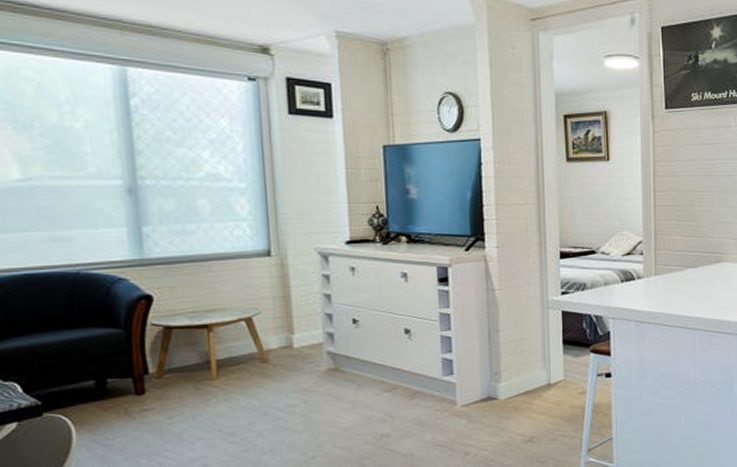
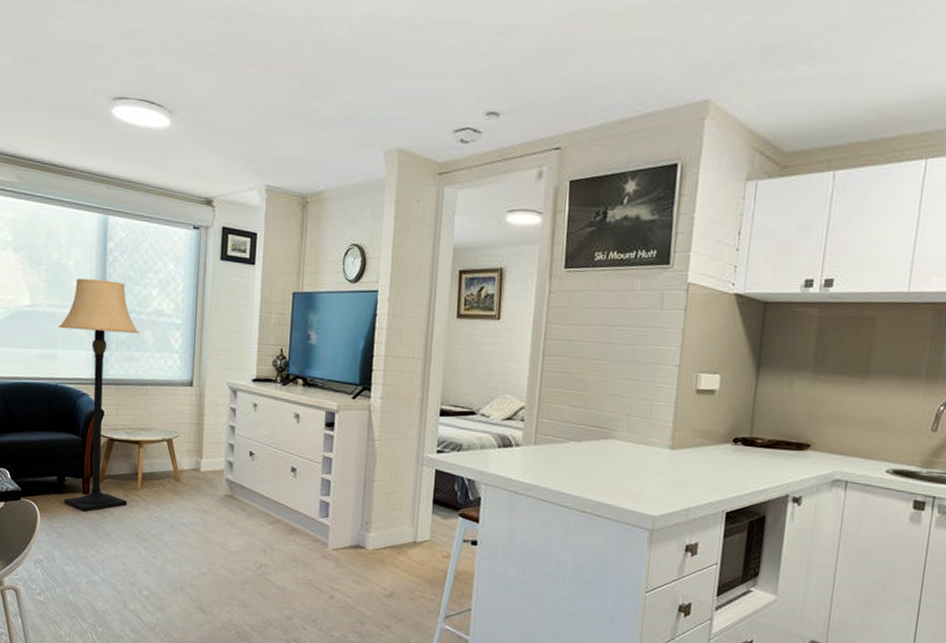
lamp: none [69,143,201,415] -> present [58,278,139,512]

